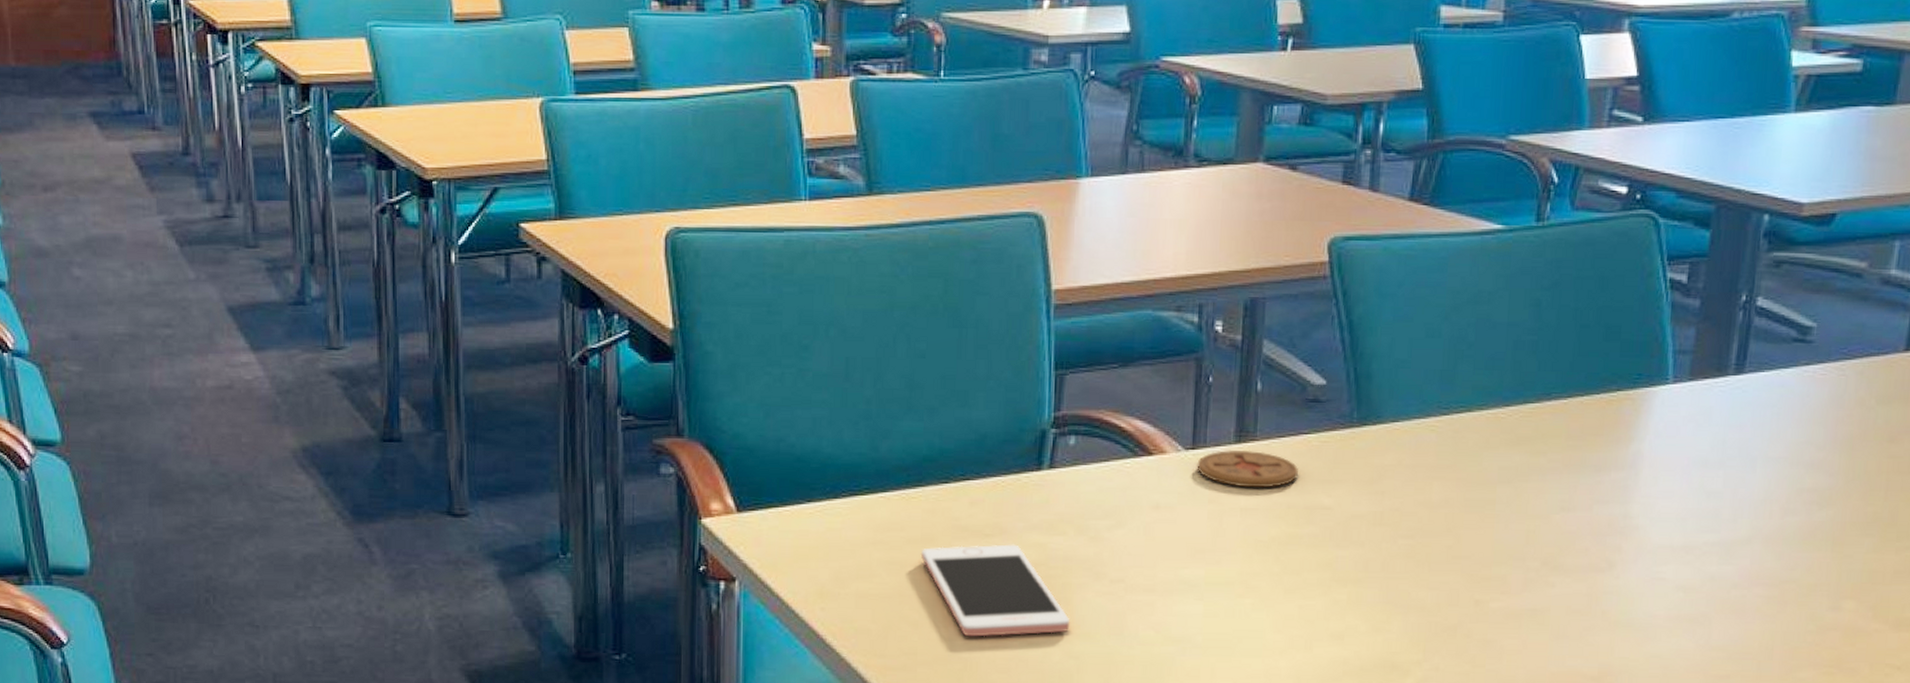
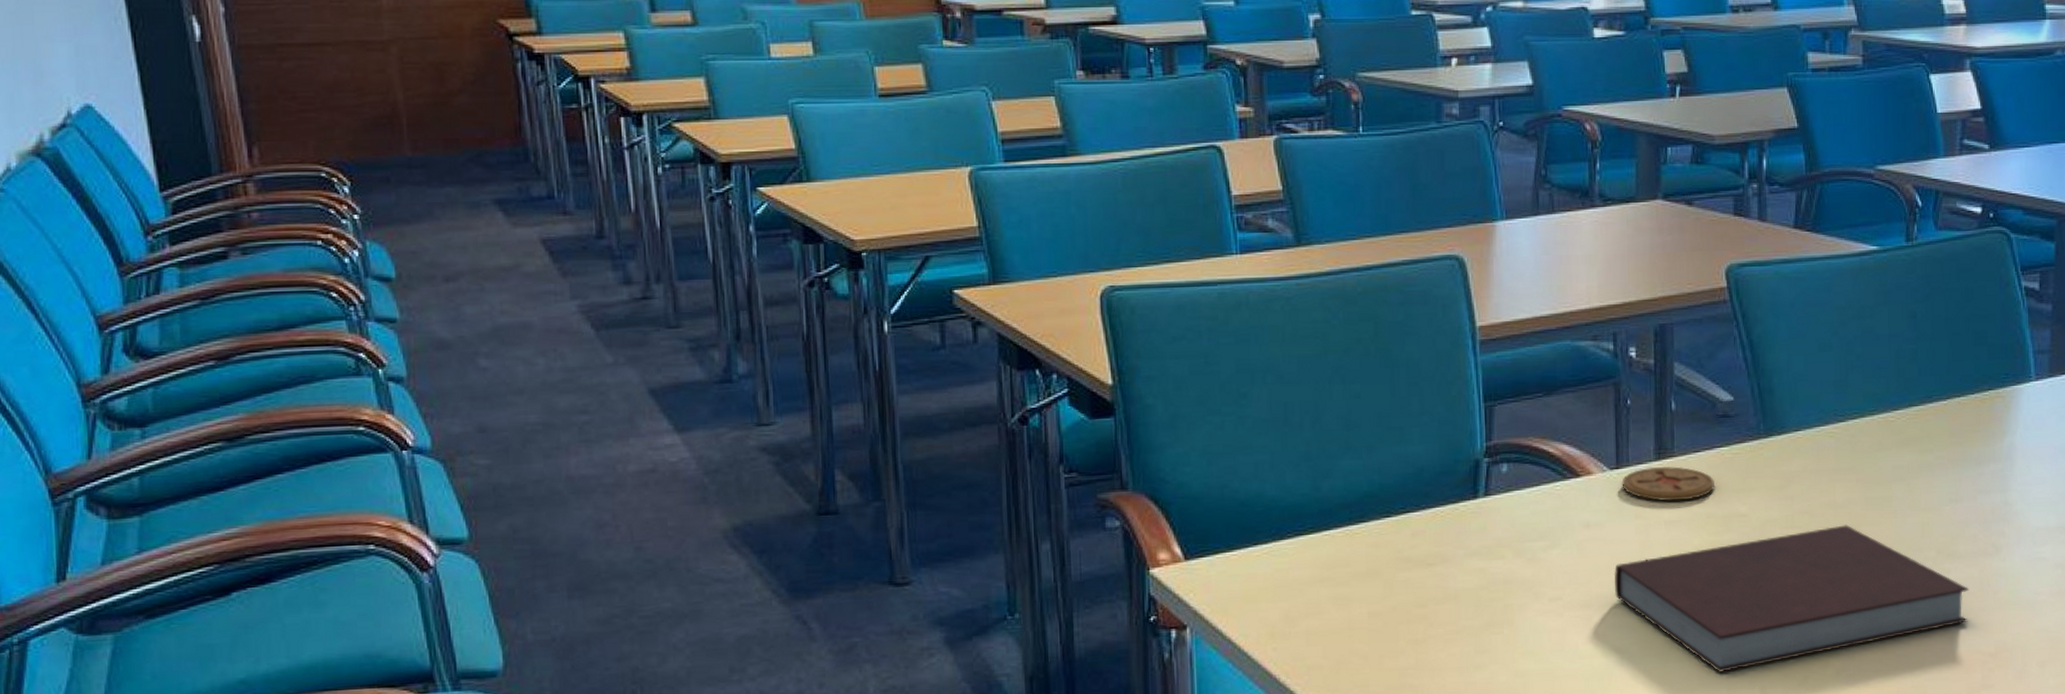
cell phone: present [920,544,1070,637] -> none [1367,571,1514,665]
notebook: none [1181,526,1575,672] -> present [1613,525,1970,672]

